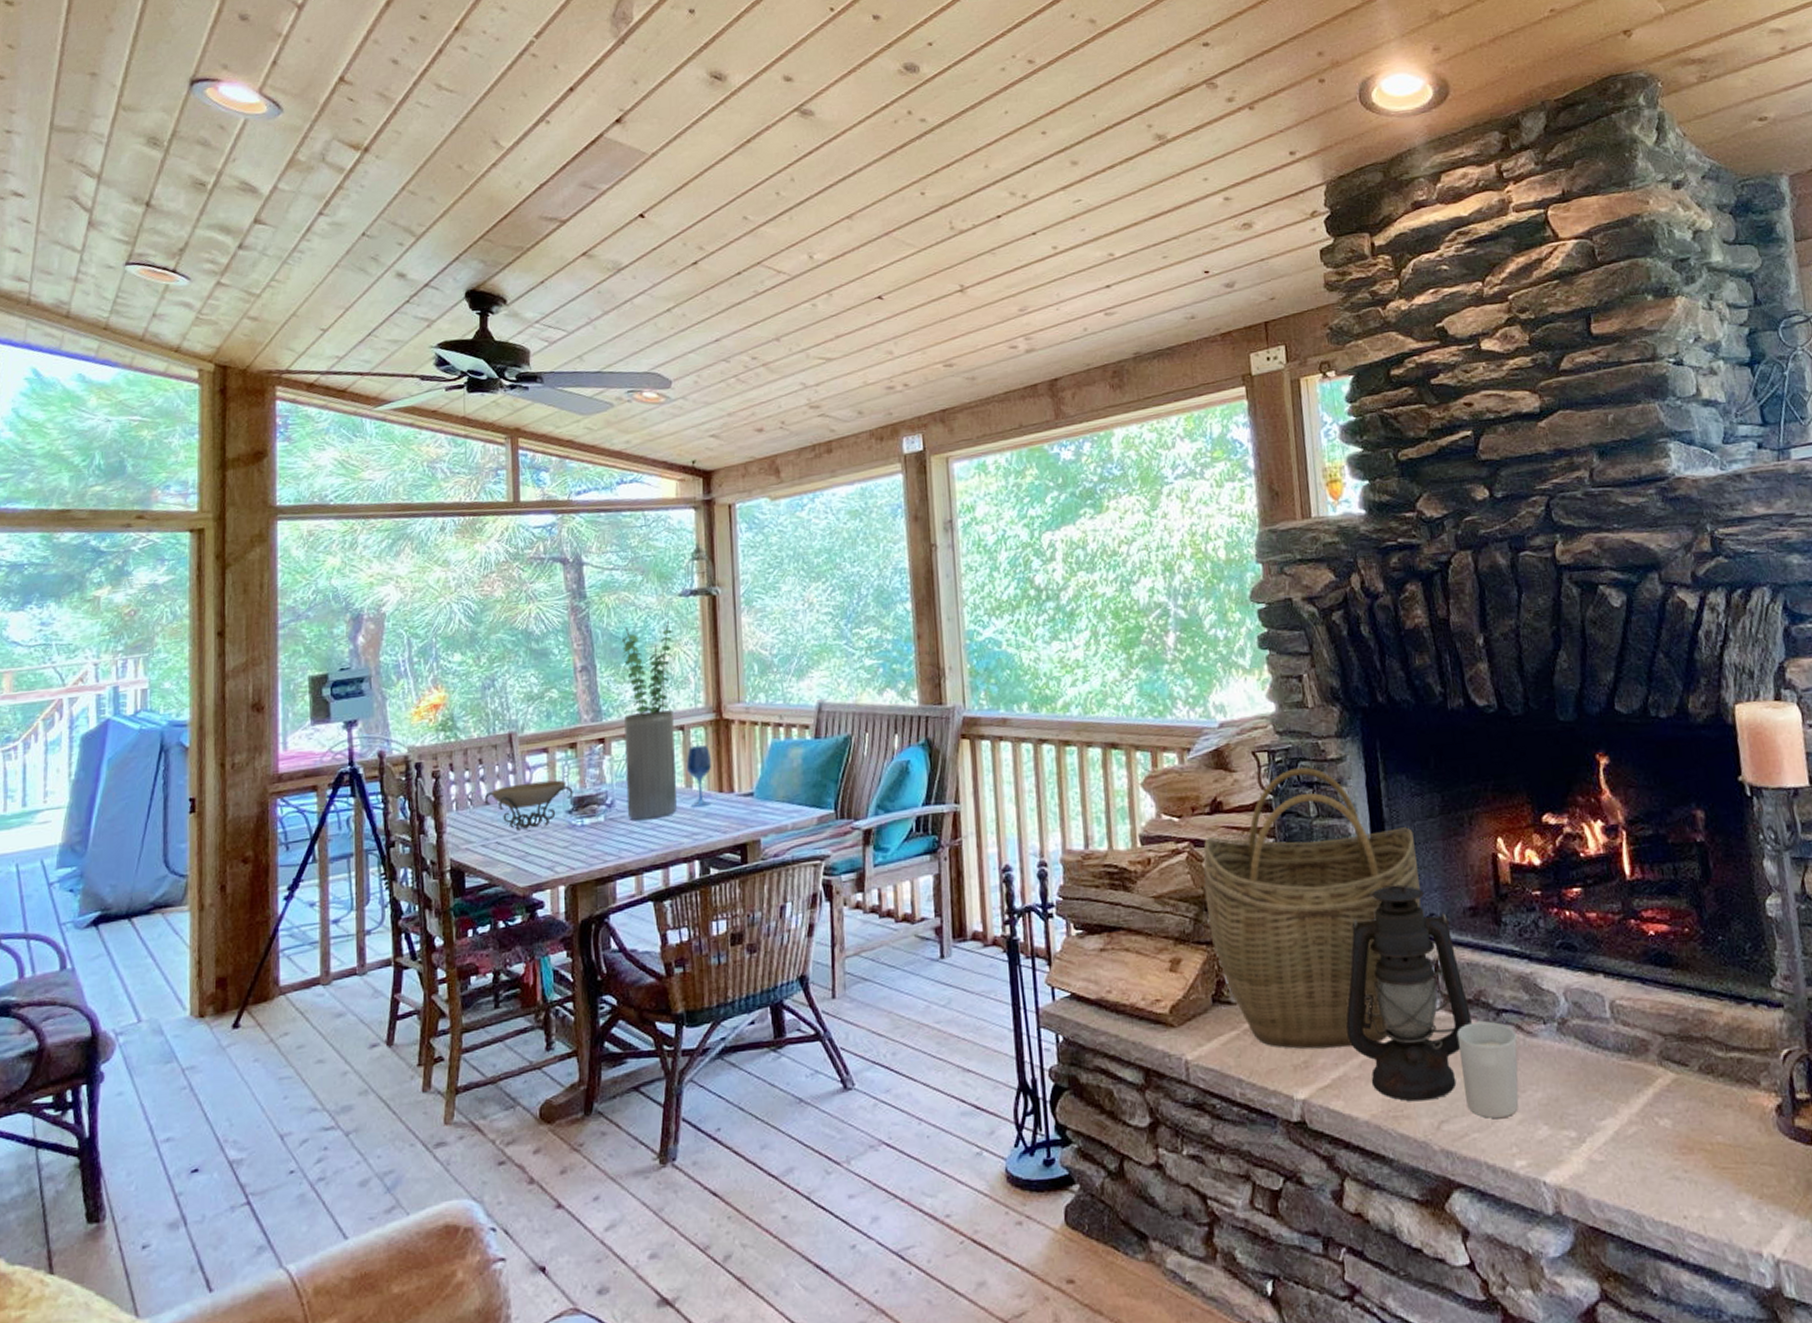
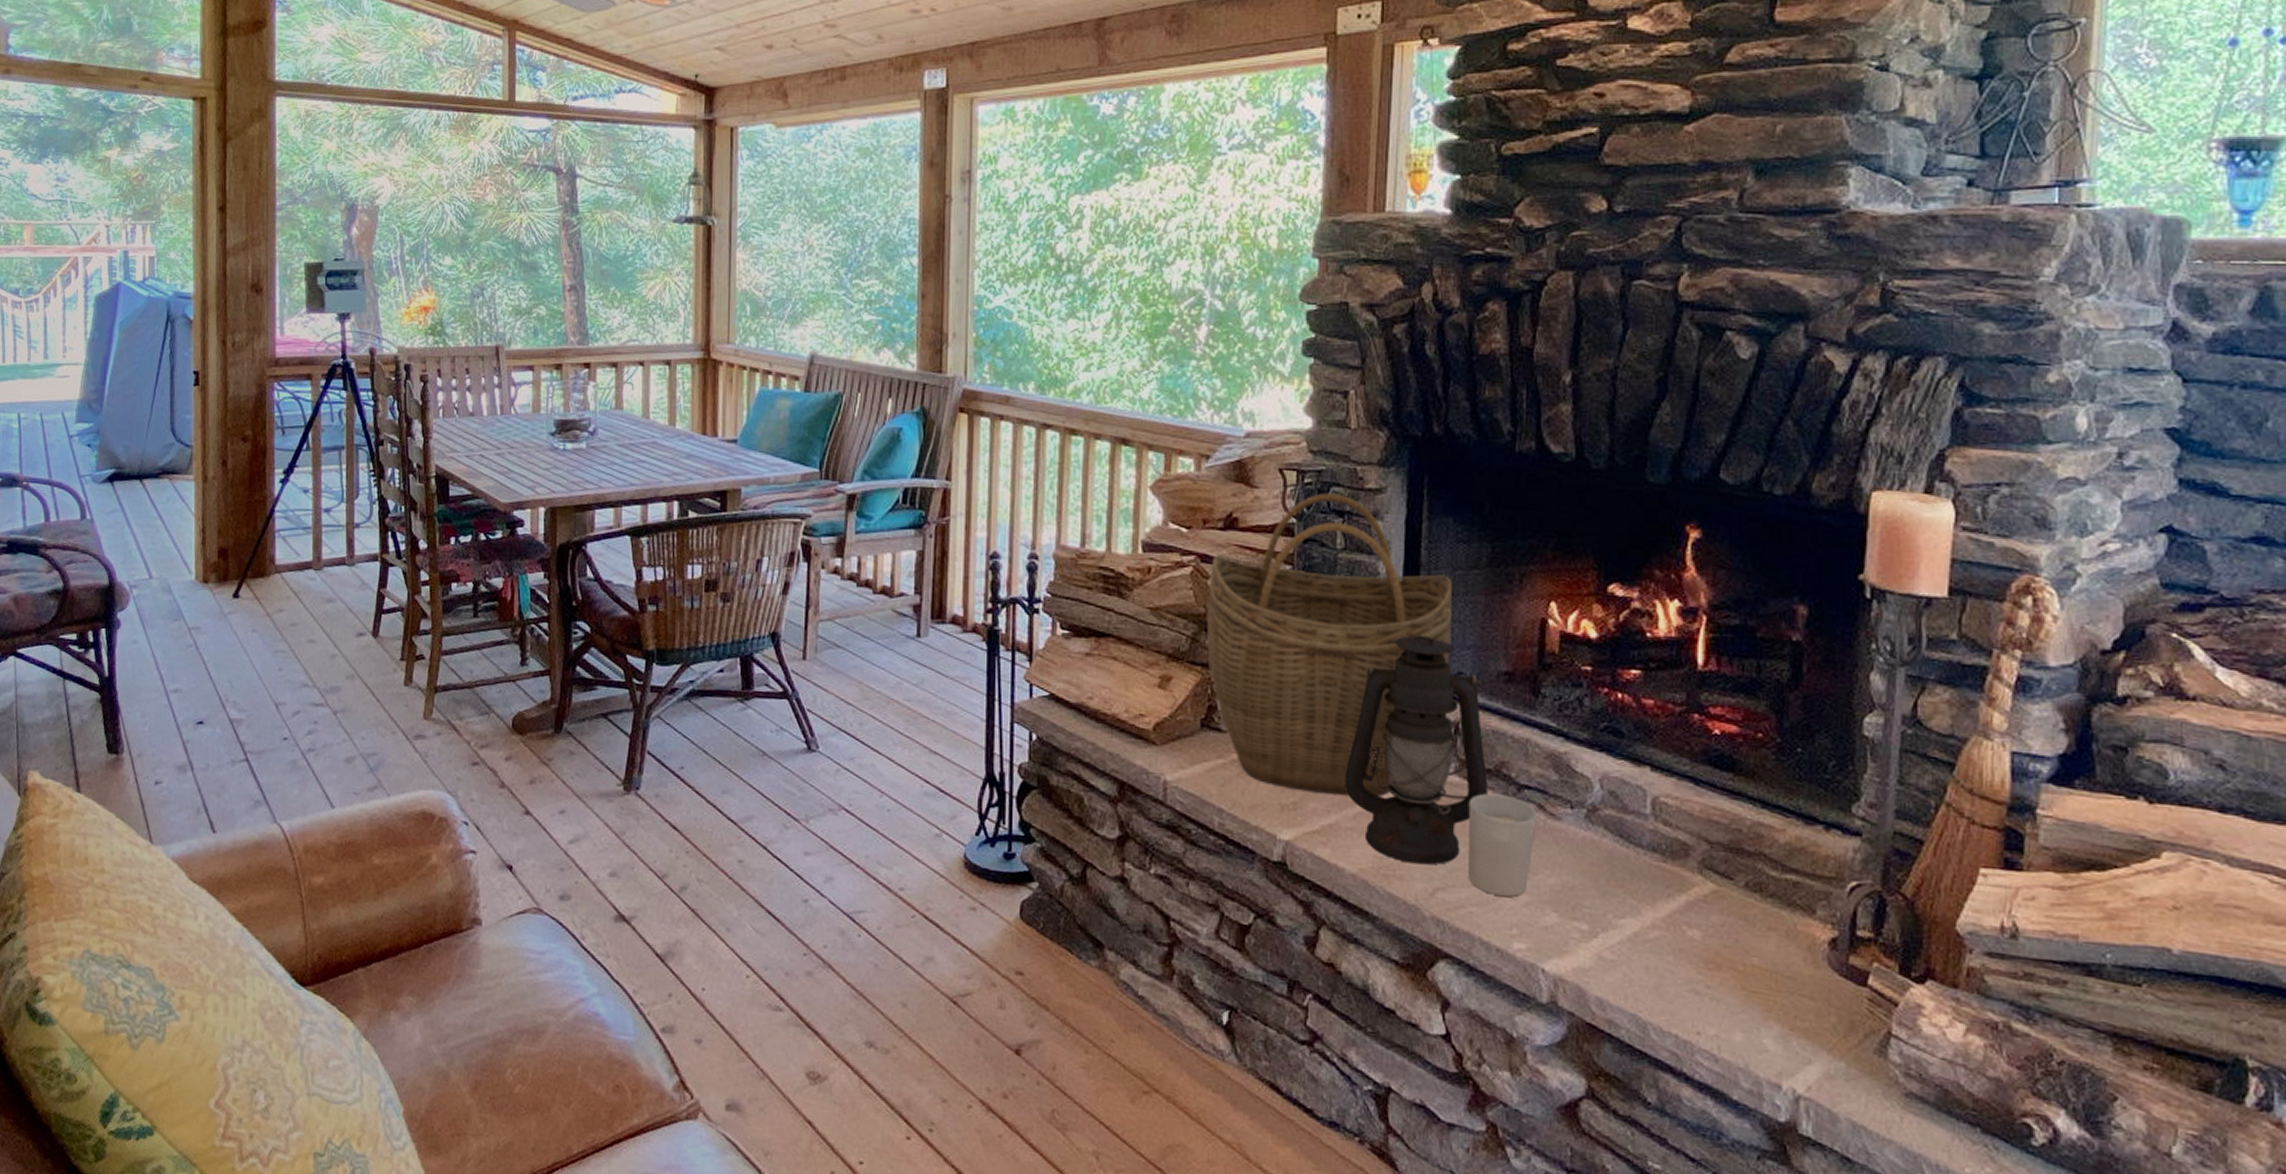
decorative bowl: present [484,780,573,831] -> none [469,399,557,447]
vase: present [621,619,678,822] -> none [609,246,665,454]
wineglass: present [686,745,712,809] -> none [670,383,697,448]

